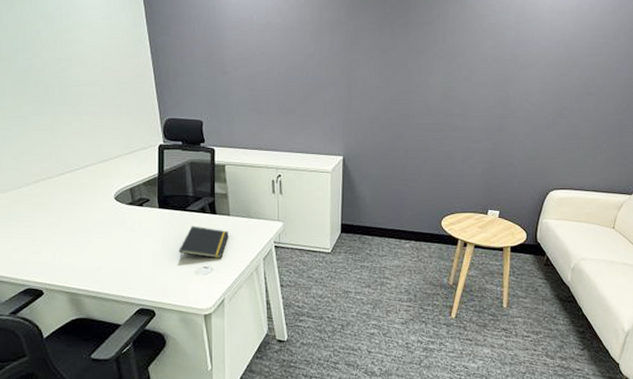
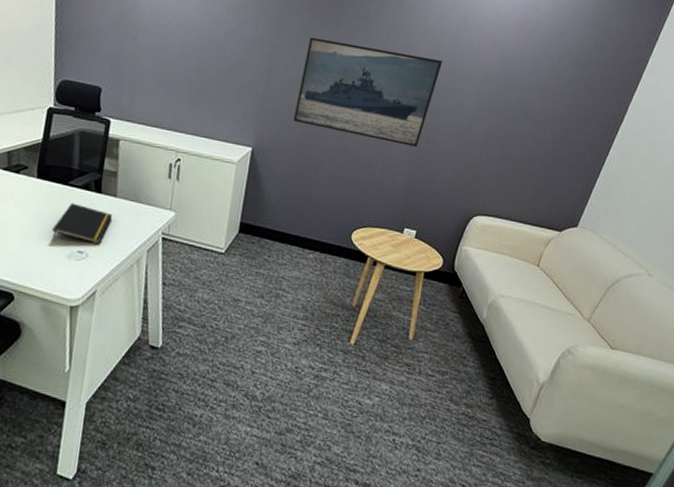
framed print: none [376,48,507,136] -> present [293,37,443,148]

